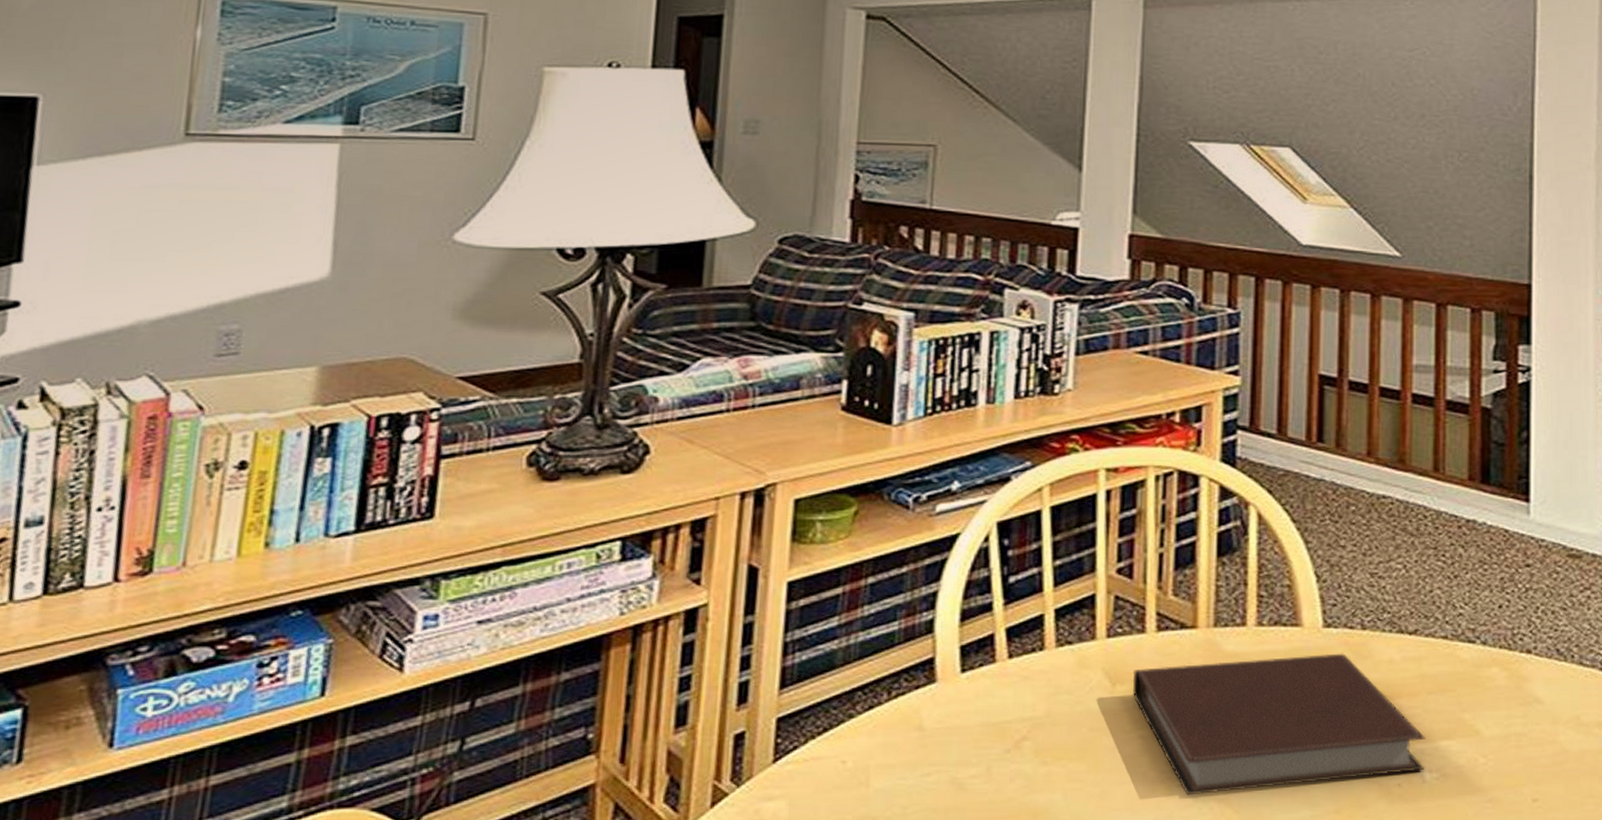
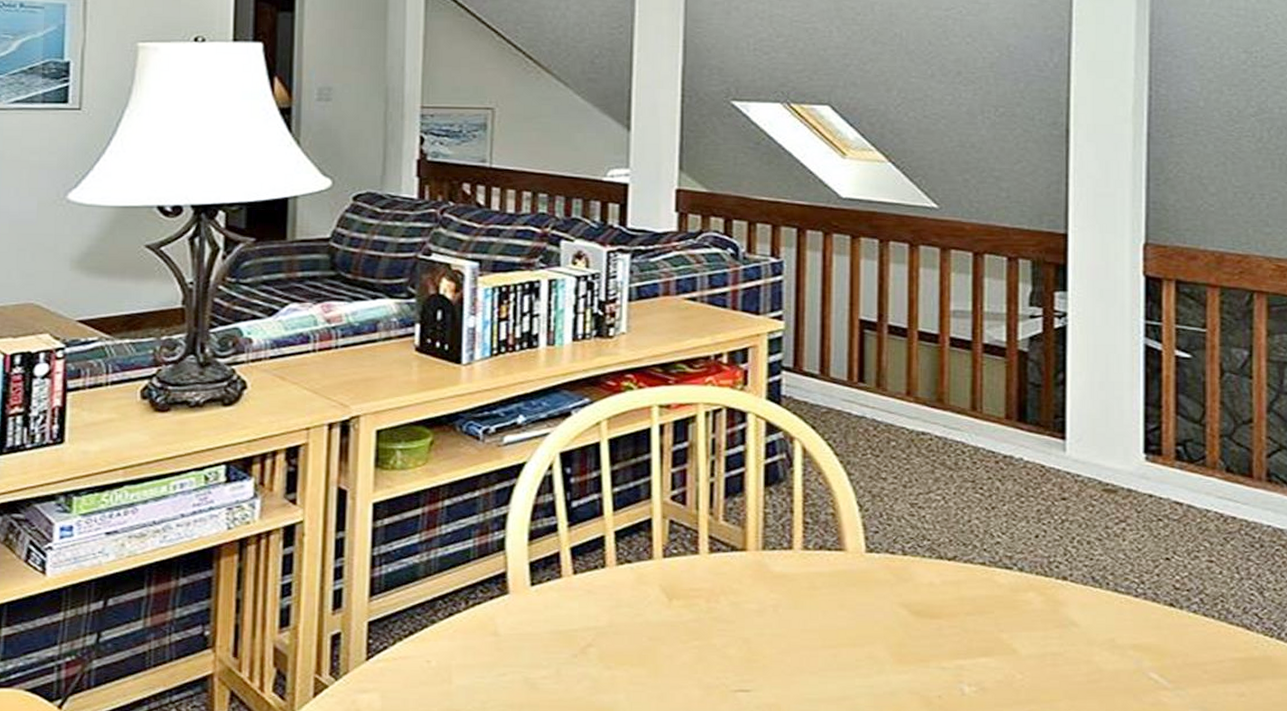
notebook: present [1132,653,1425,796] -> none [687,576,964,700]

